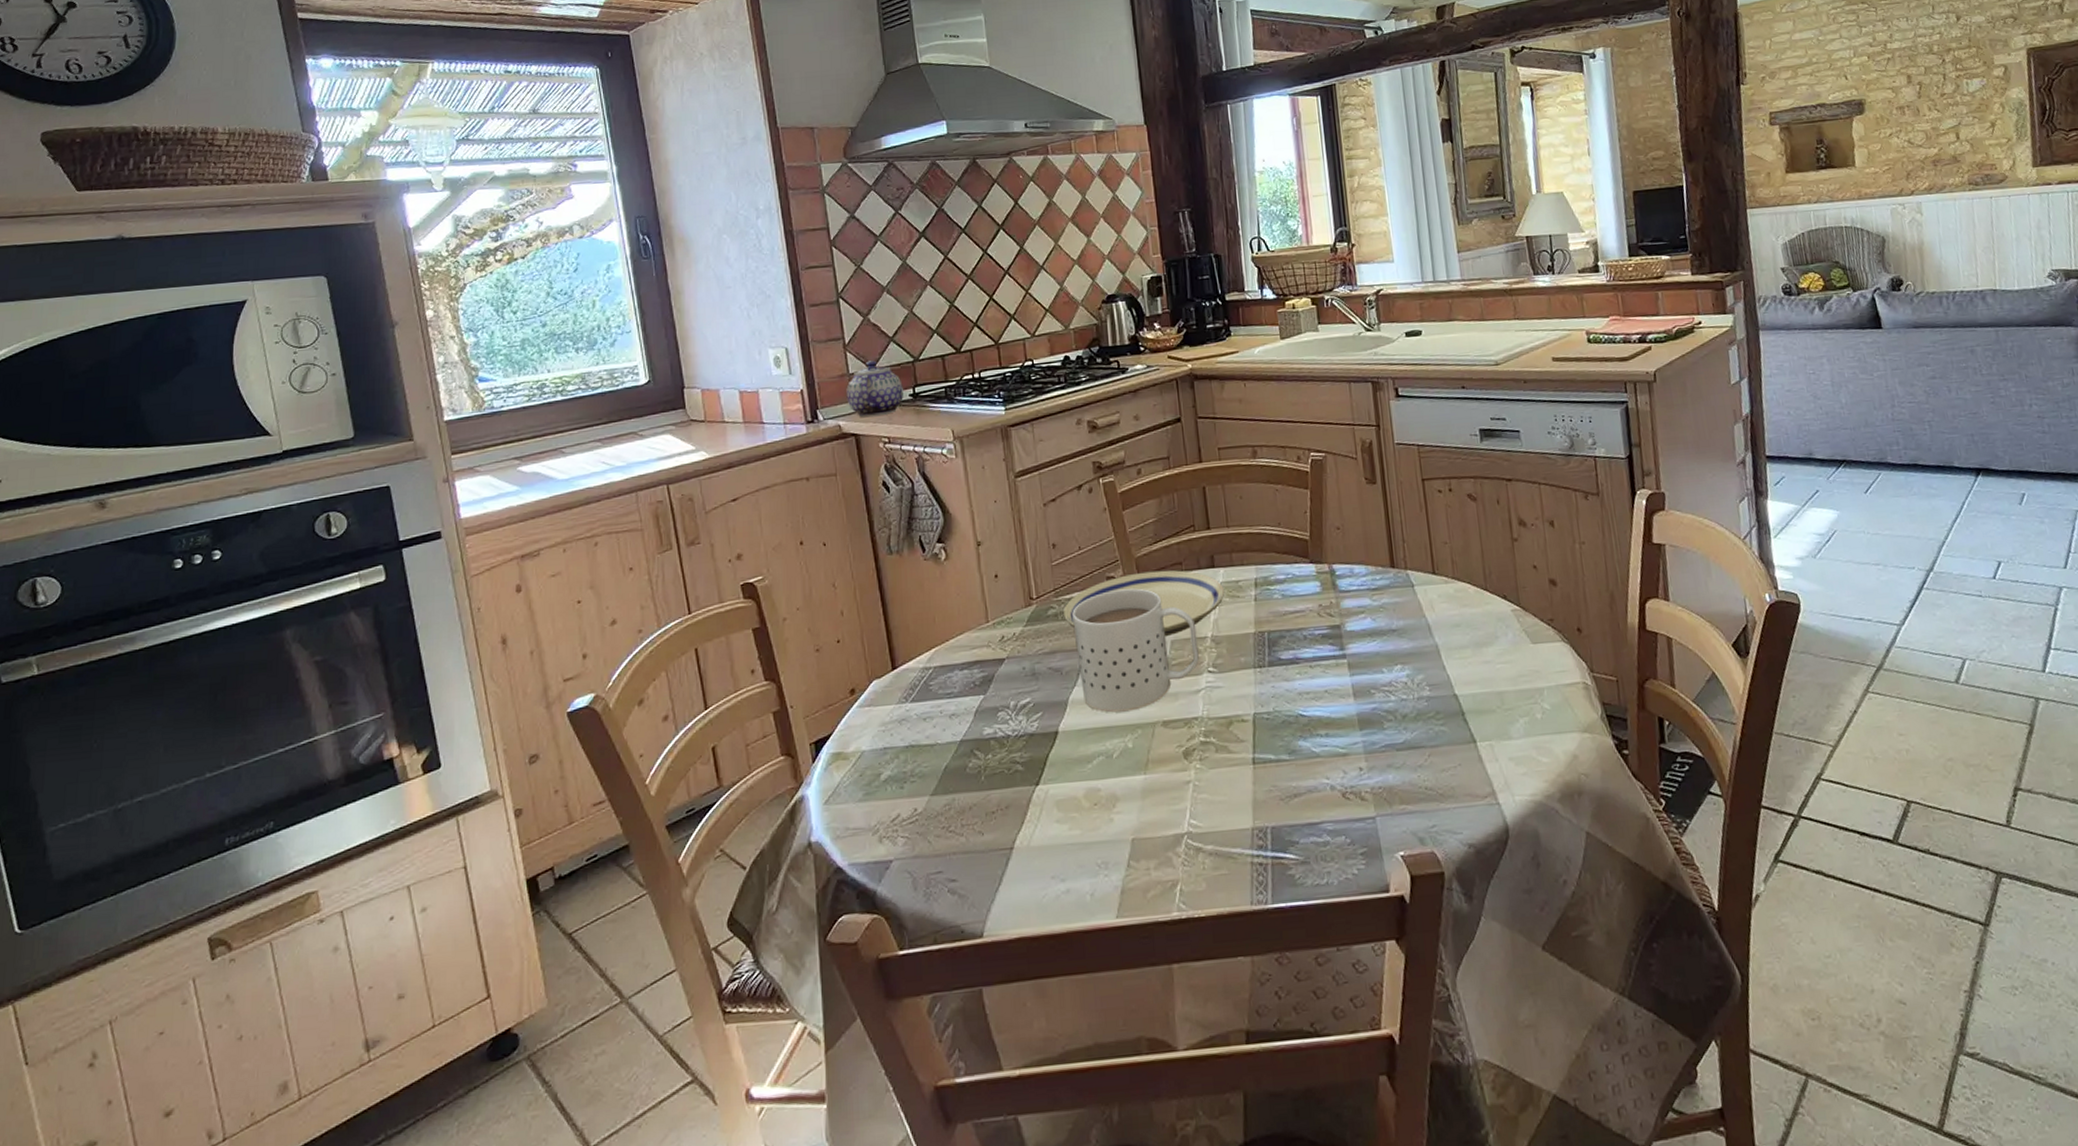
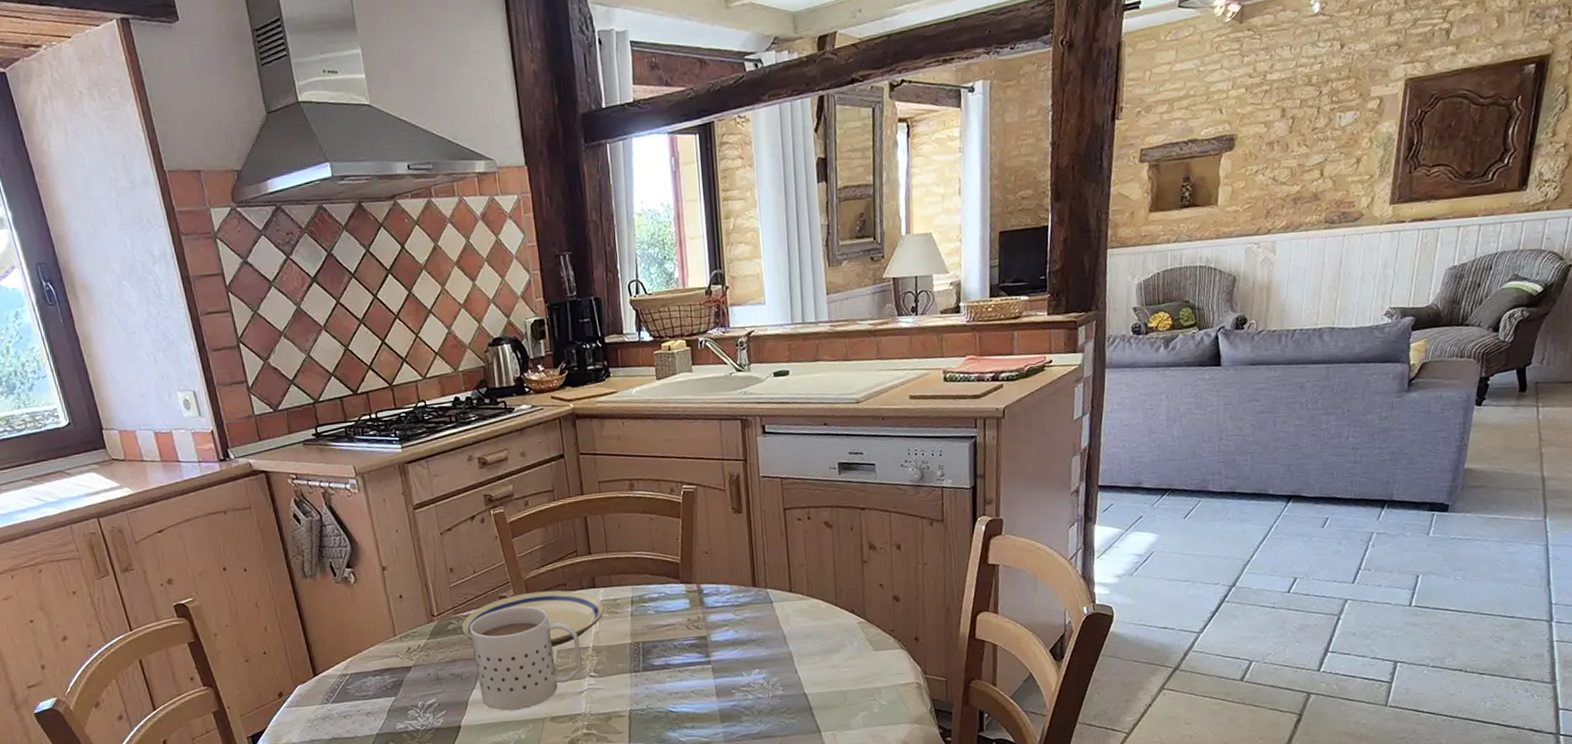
teapot: present [846,360,903,418] -> none [253,402,307,456]

